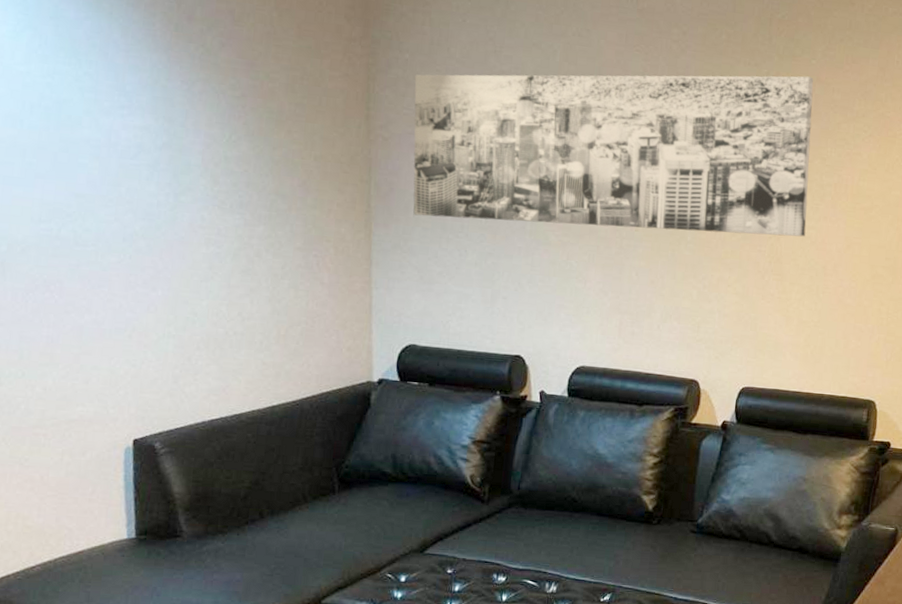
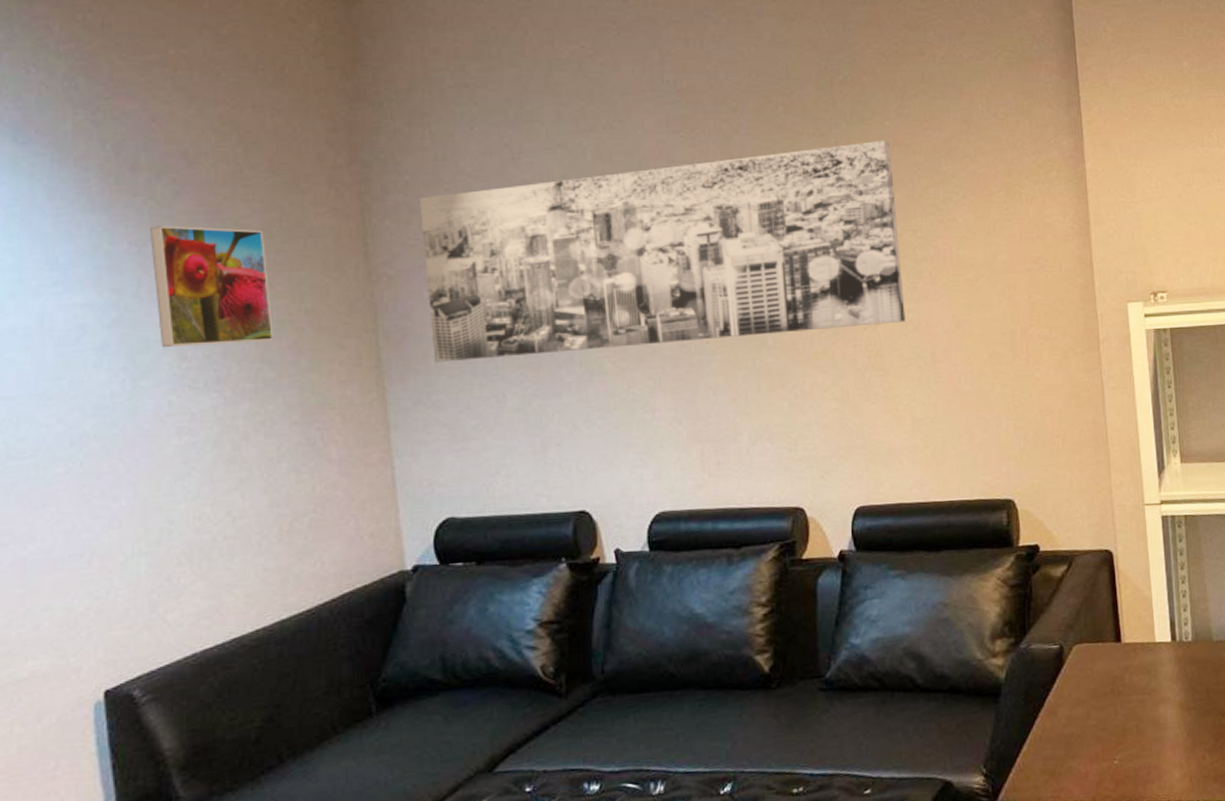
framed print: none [198,69,288,179] -> present [149,226,273,348]

